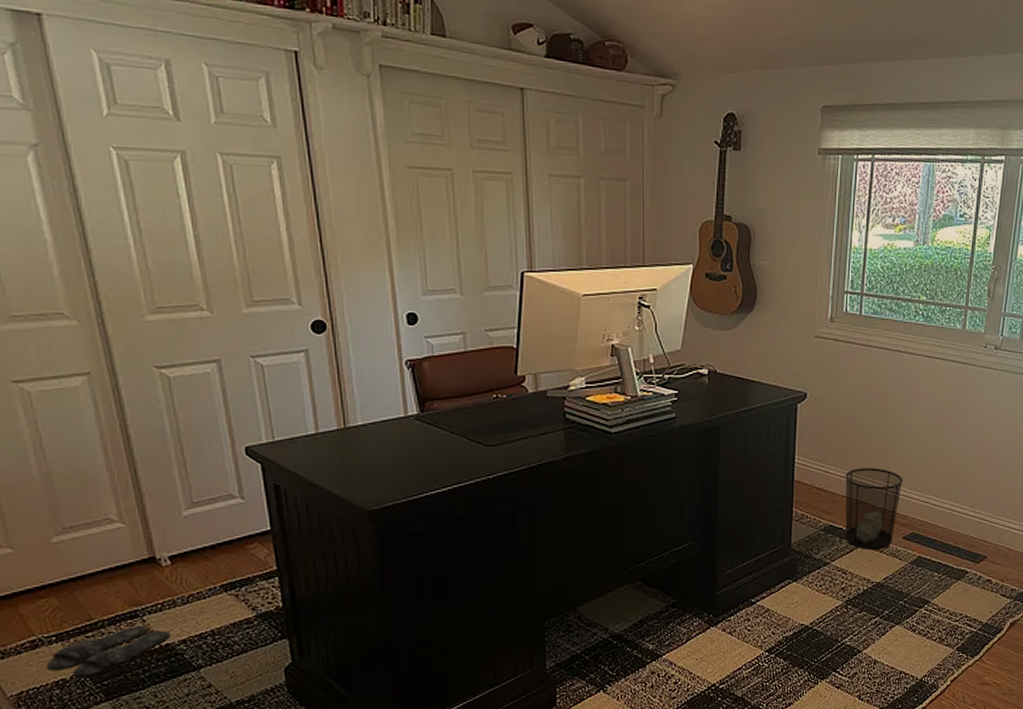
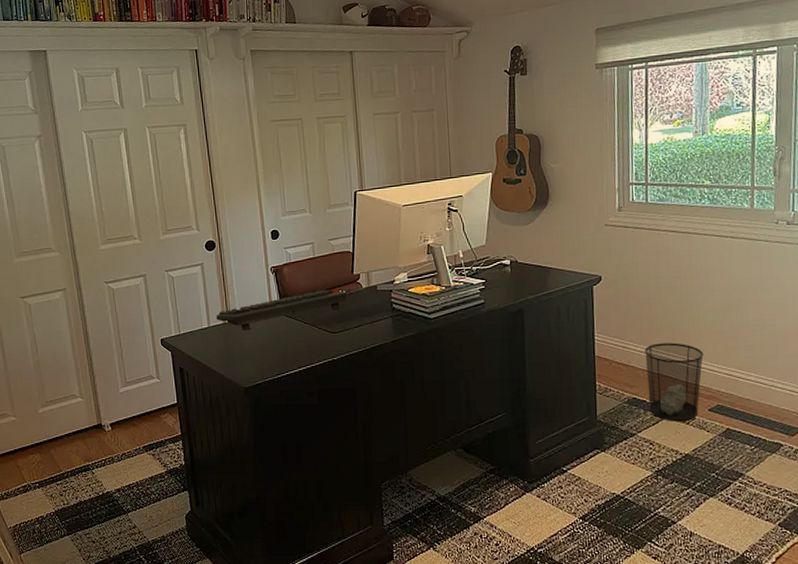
slippers: present [46,626,170,678] -> none [32,477,110,516]
computer keyboard: none [326,393,507,440] -> present [215,289,347,331]

